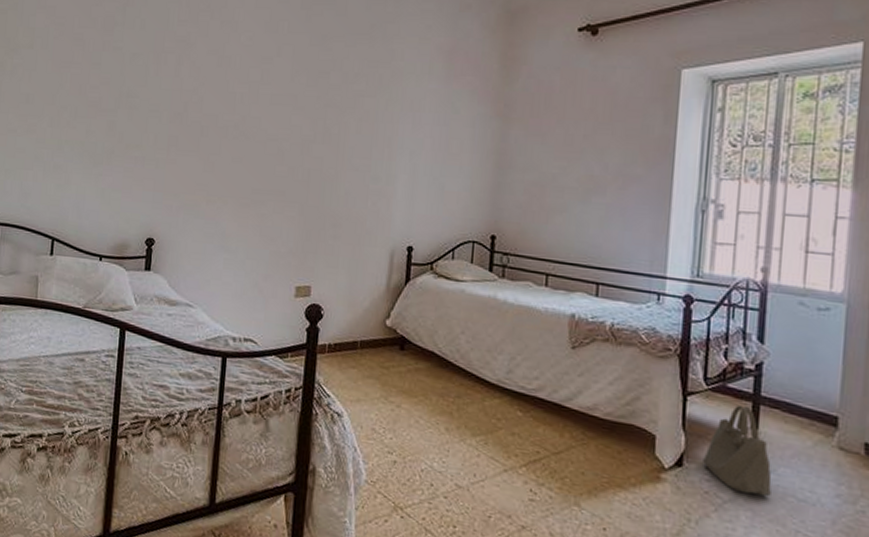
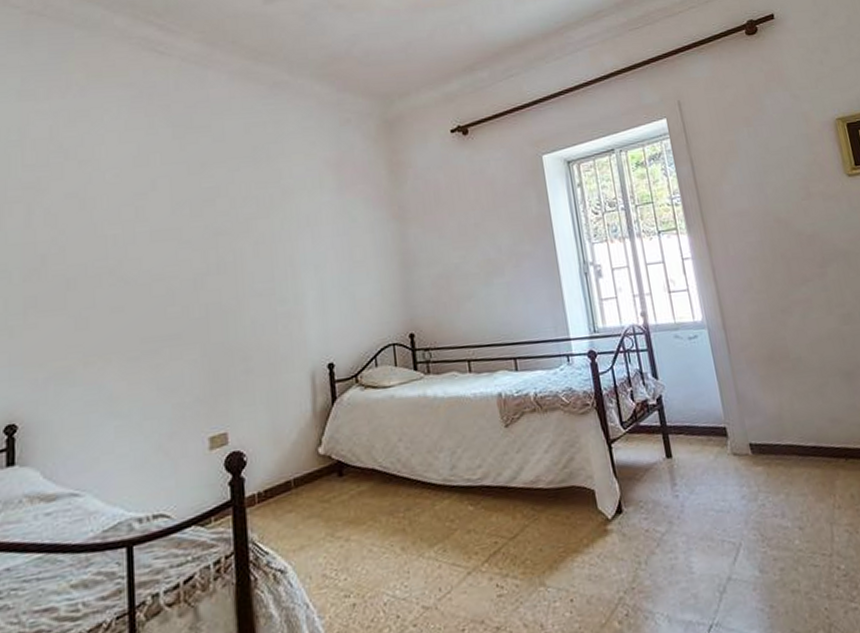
handbag: present [703,406,772,497] -> none [637,439,696,521]

